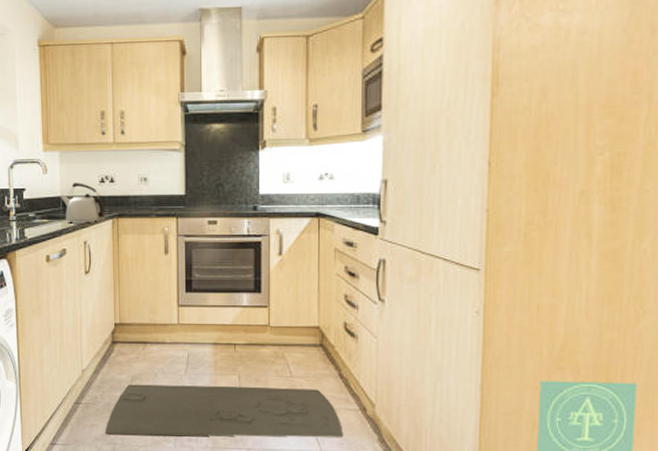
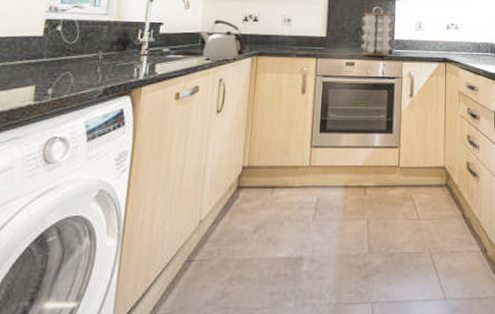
floor mat: present [105,384,343,437] -> none [217,231,465,297]
spice rack: none [222,158,257,214] -> present [360,6,393,57]

